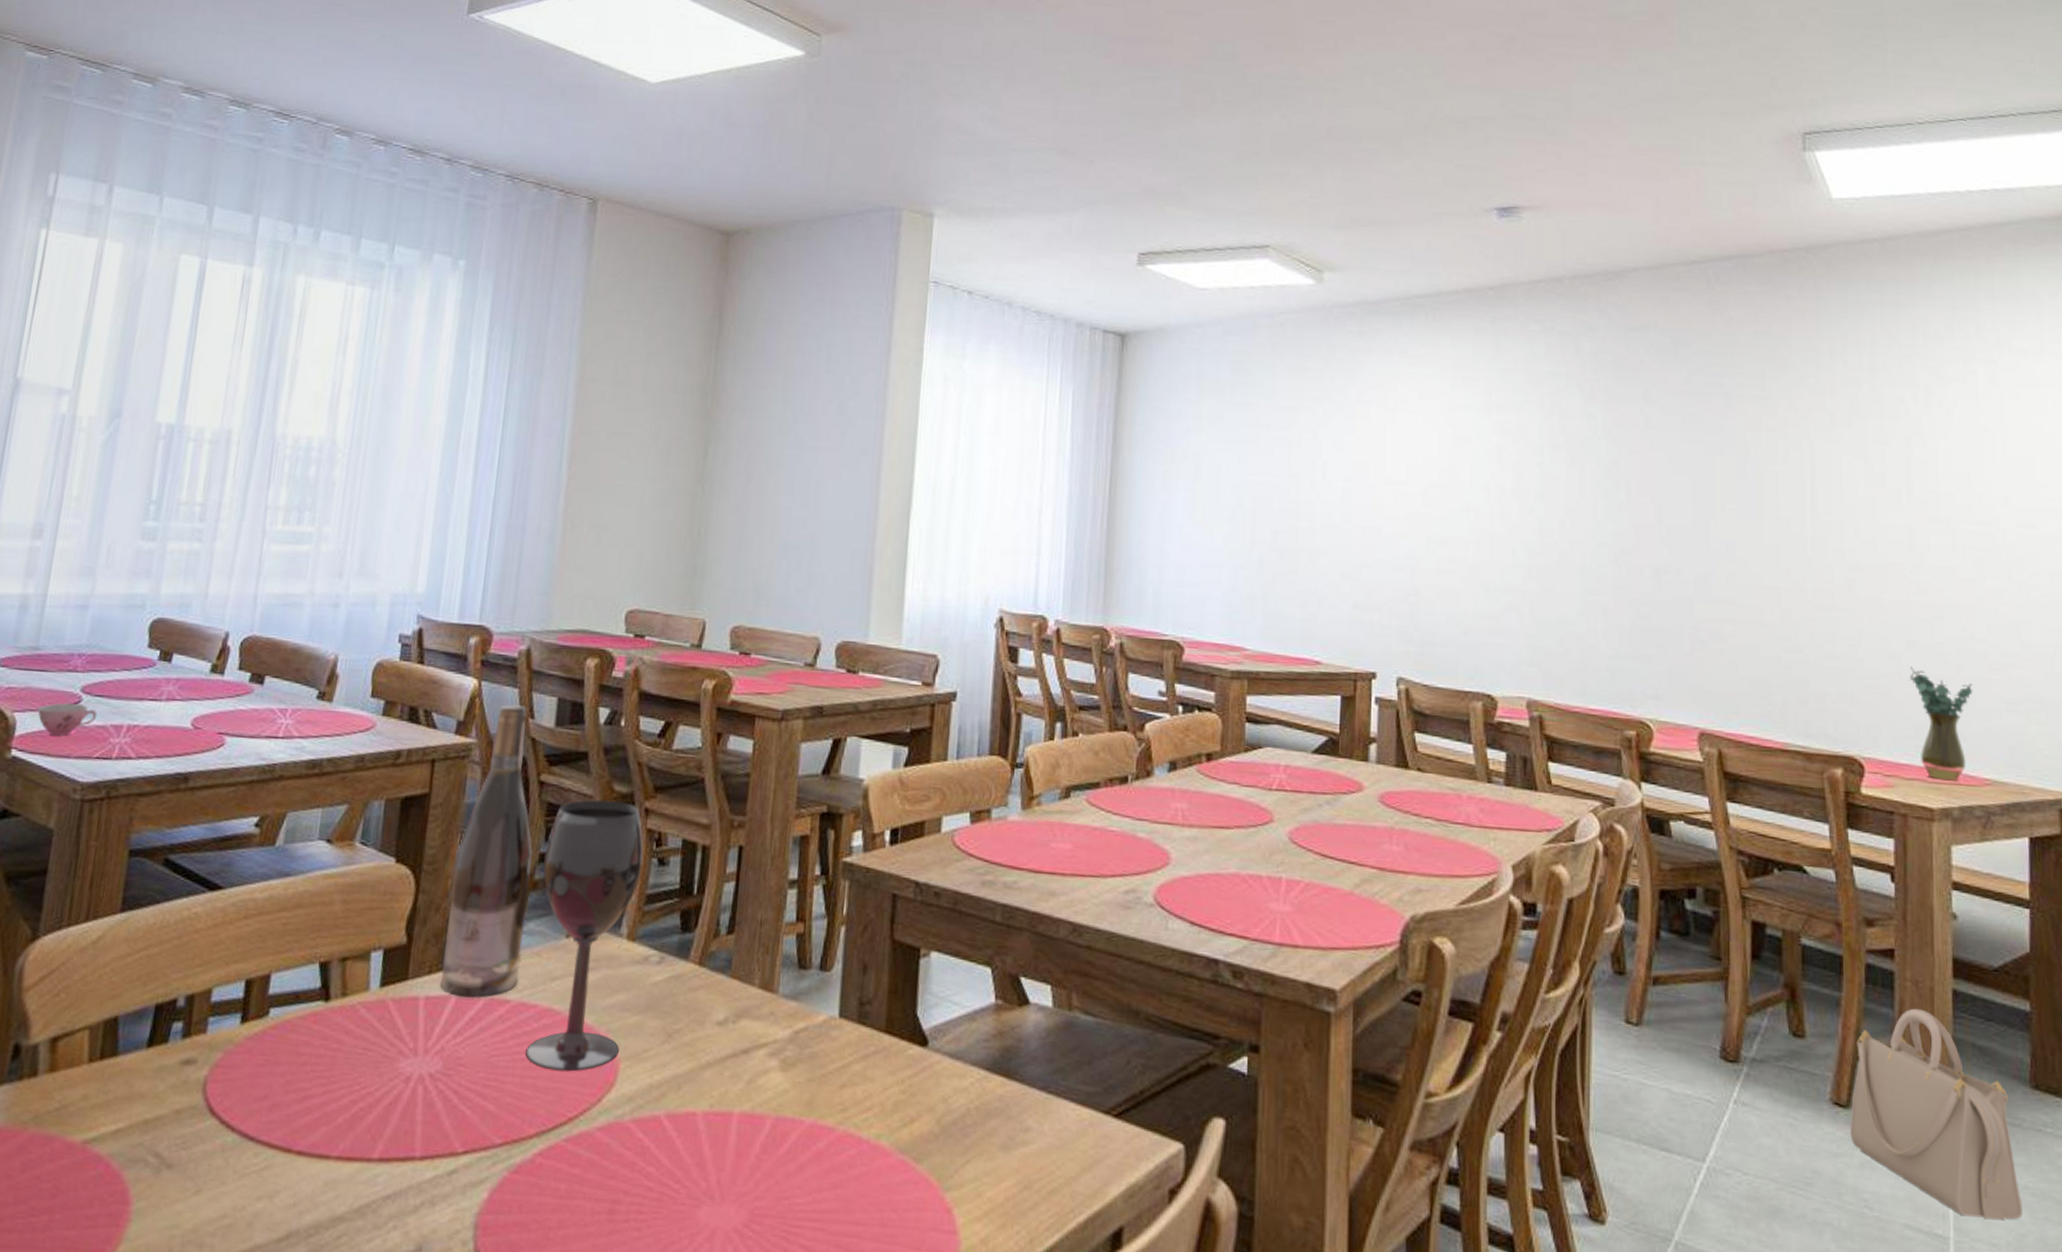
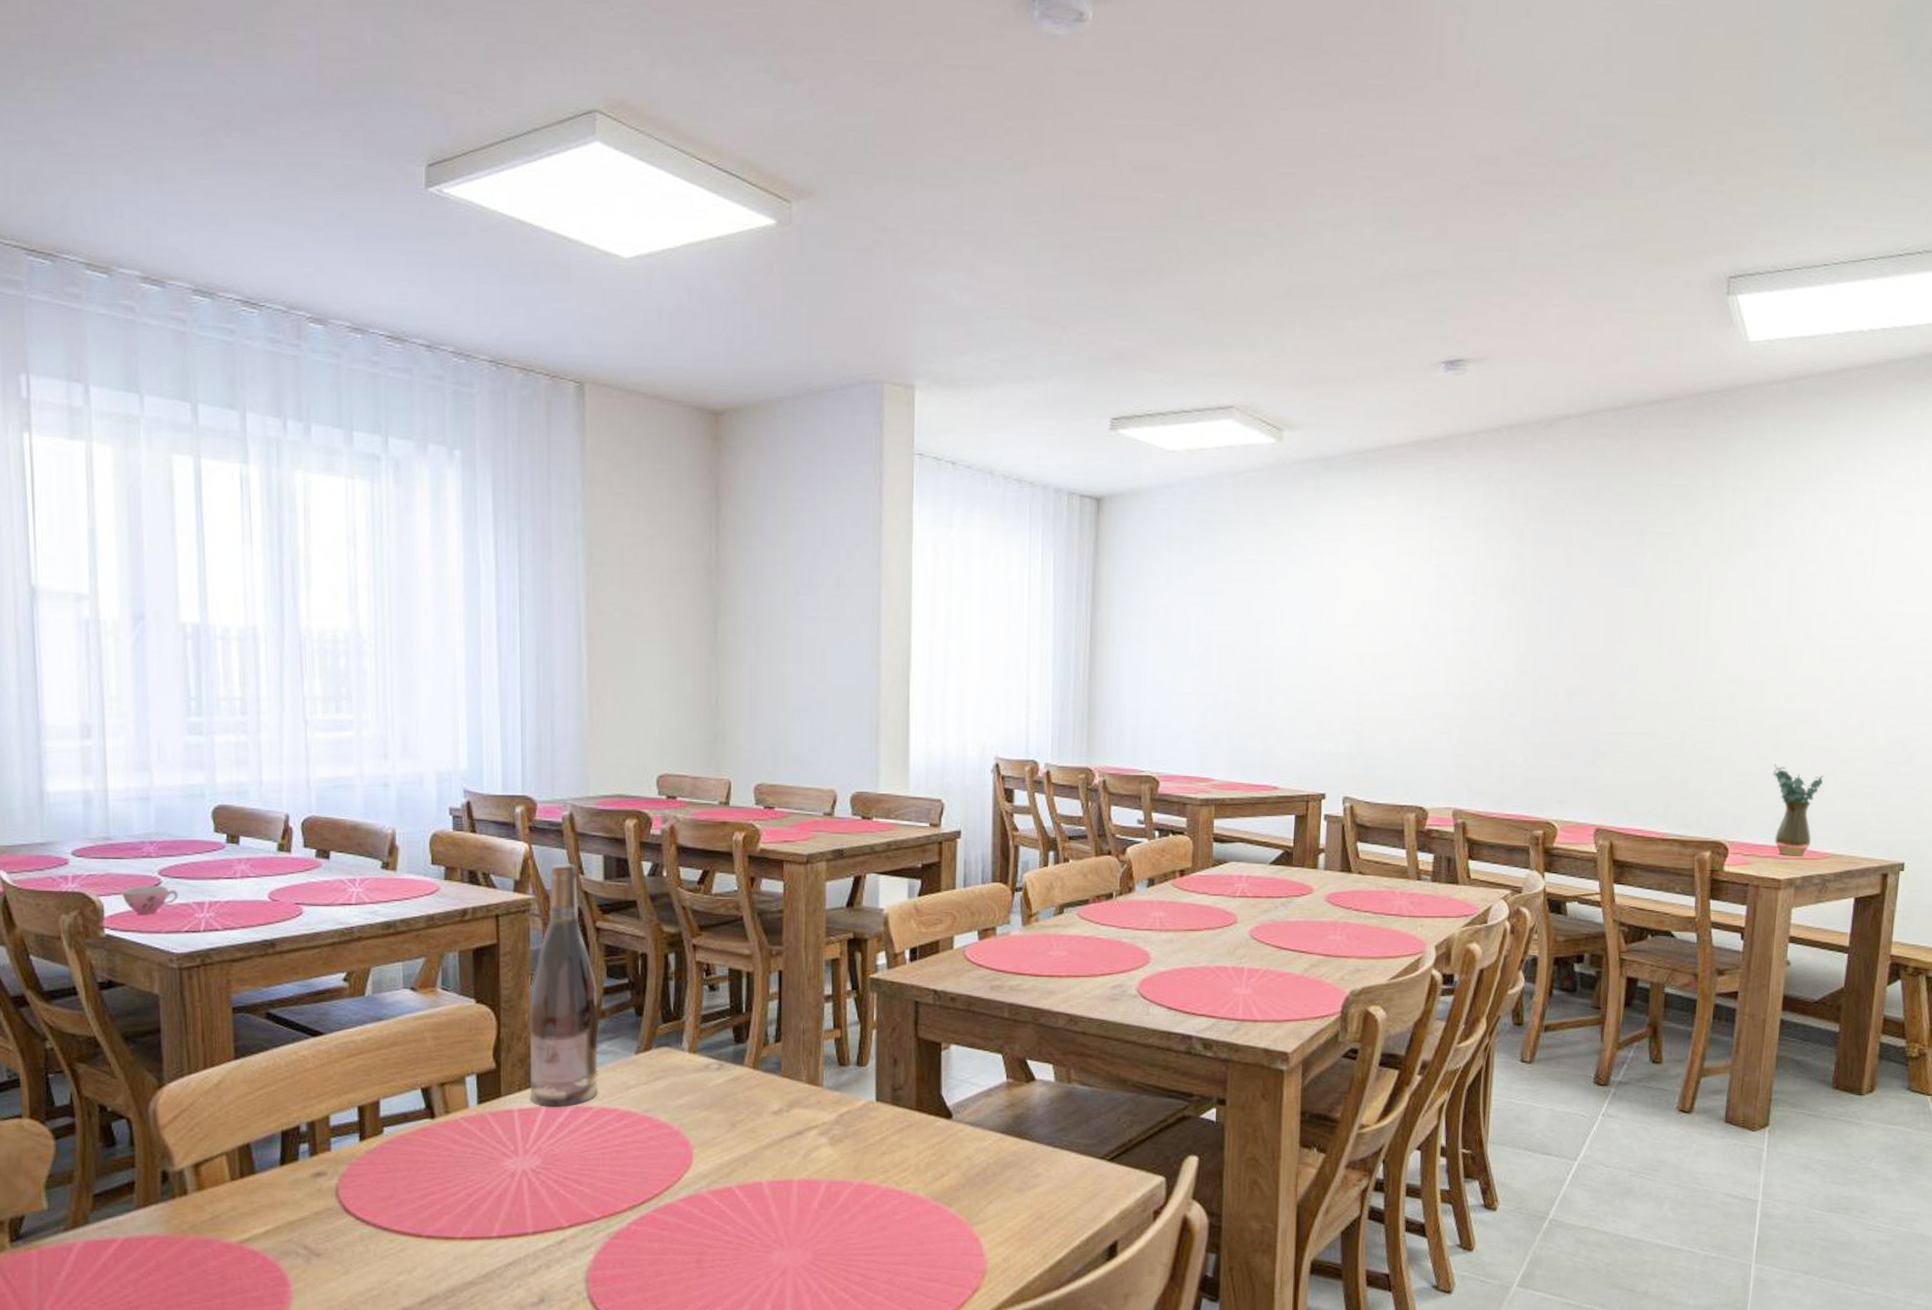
wine glass: present [525,799,644,1073] -> none [608,940,696,1160]
handbag: present [1850,1008,2022,1221] -> none [1690,1035,1816,1186]

